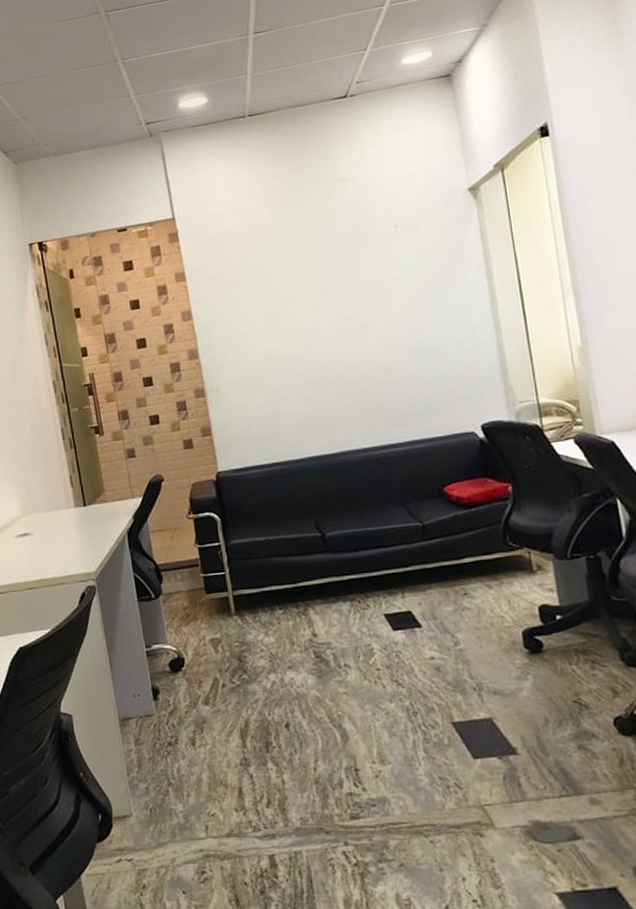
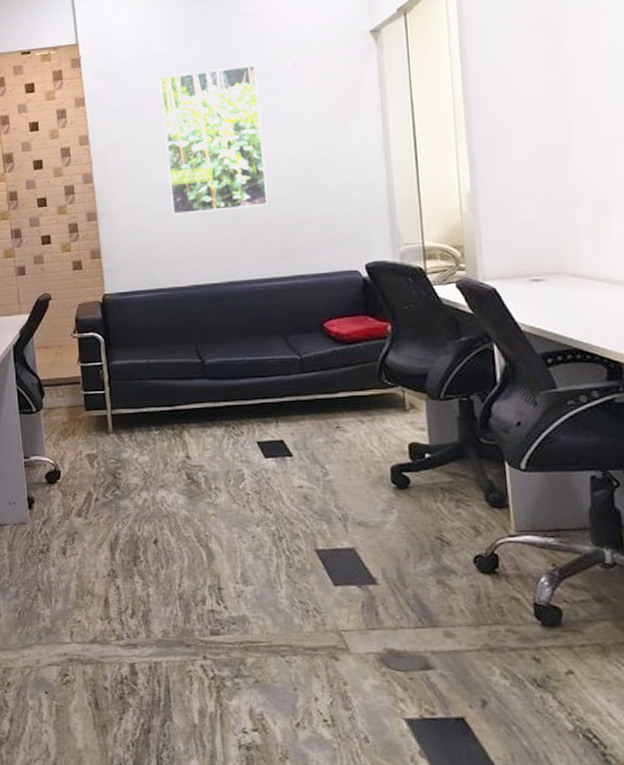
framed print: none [259,229,379,387] -> present [159,64,269,215]

